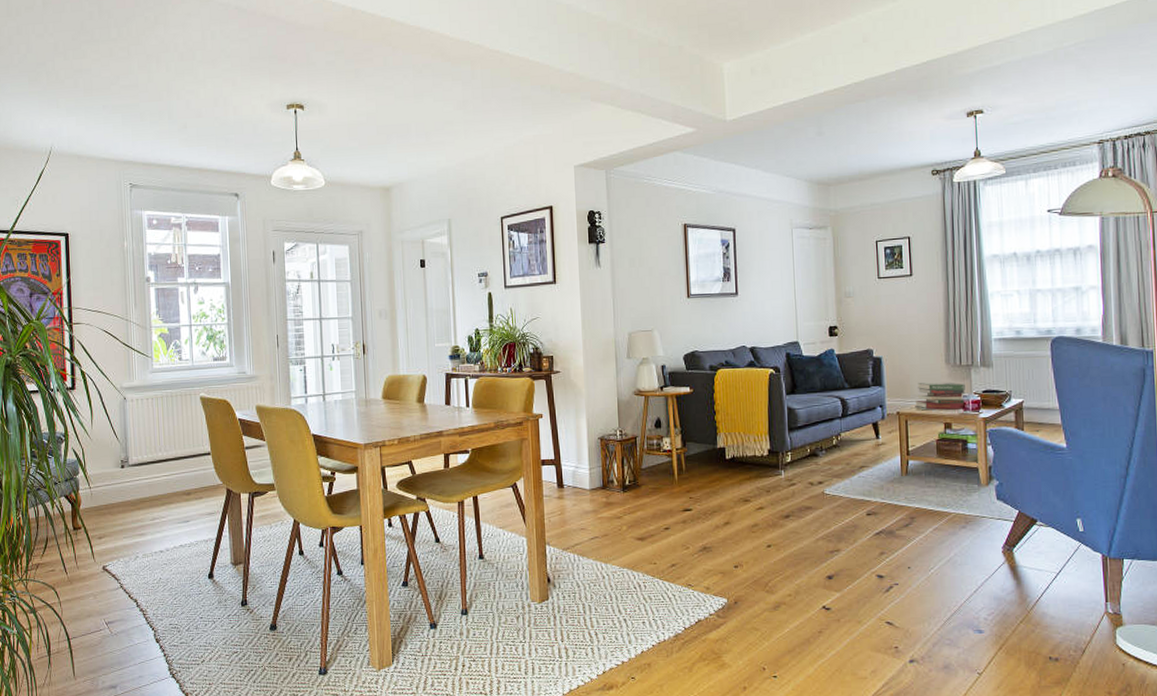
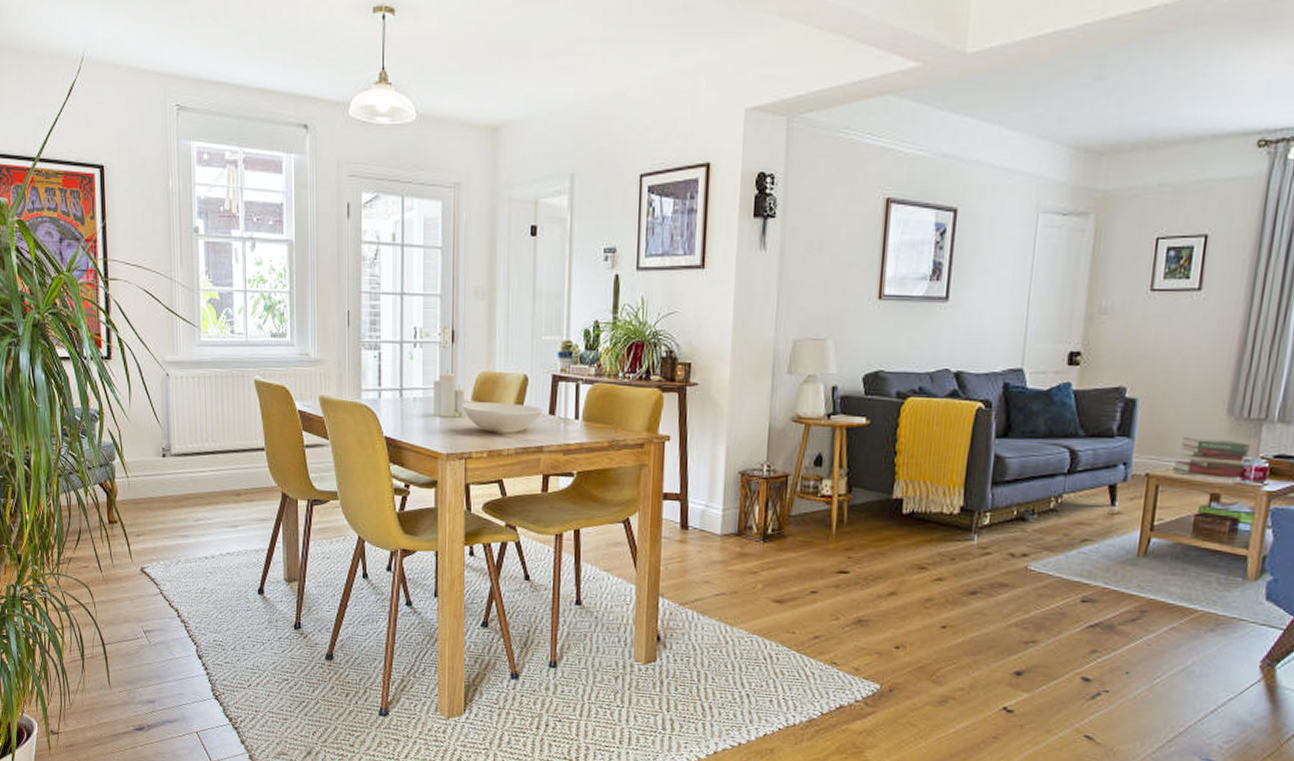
candle: none [349,375,377,415] -> present [432,369,464,418]
bowl: none [374,398,440,424] -> present [461,402,543,434]

